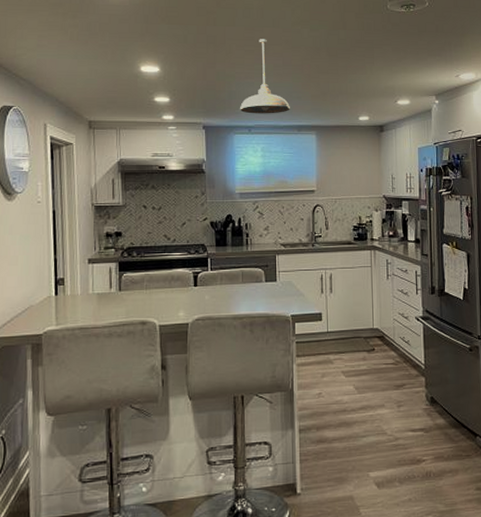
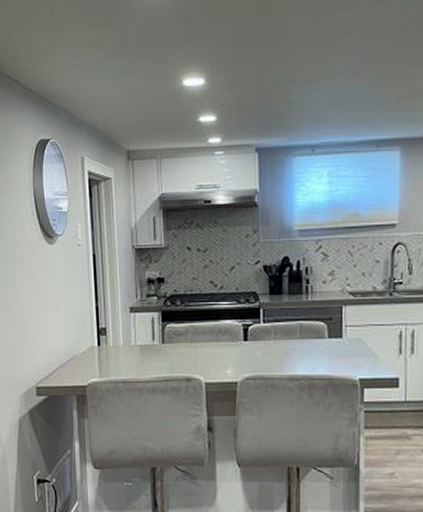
pendant light: present [240,39,290,114] -> none [302,26,367,129]

